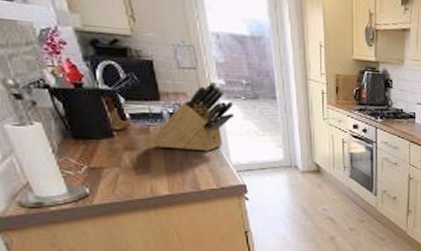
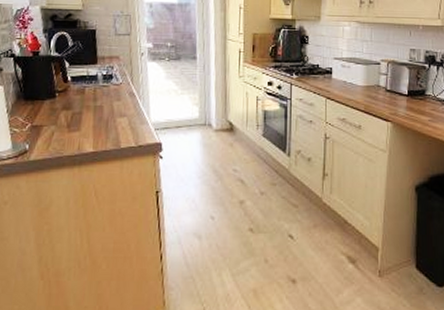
knife block: present [150,82,233,152] -> none [84,46,158,110]

